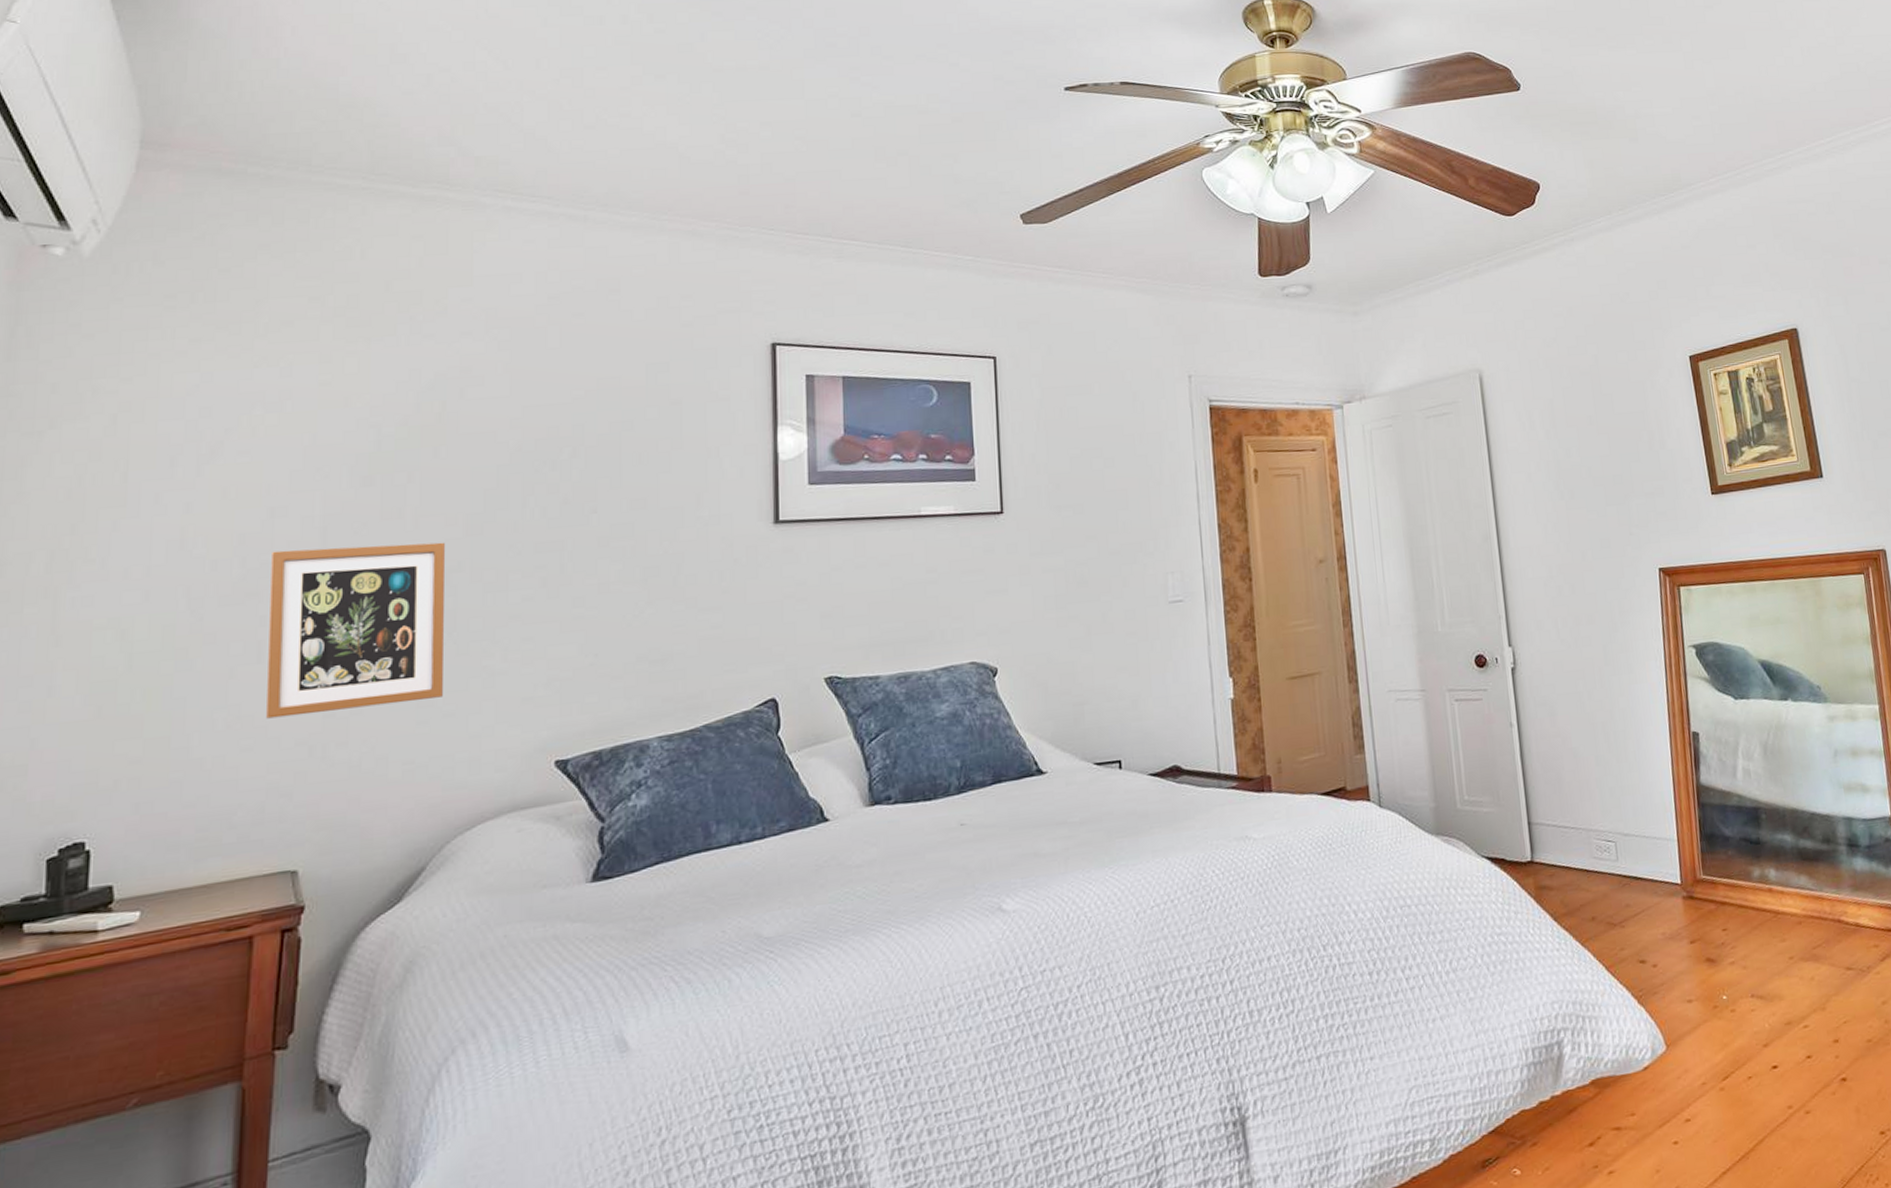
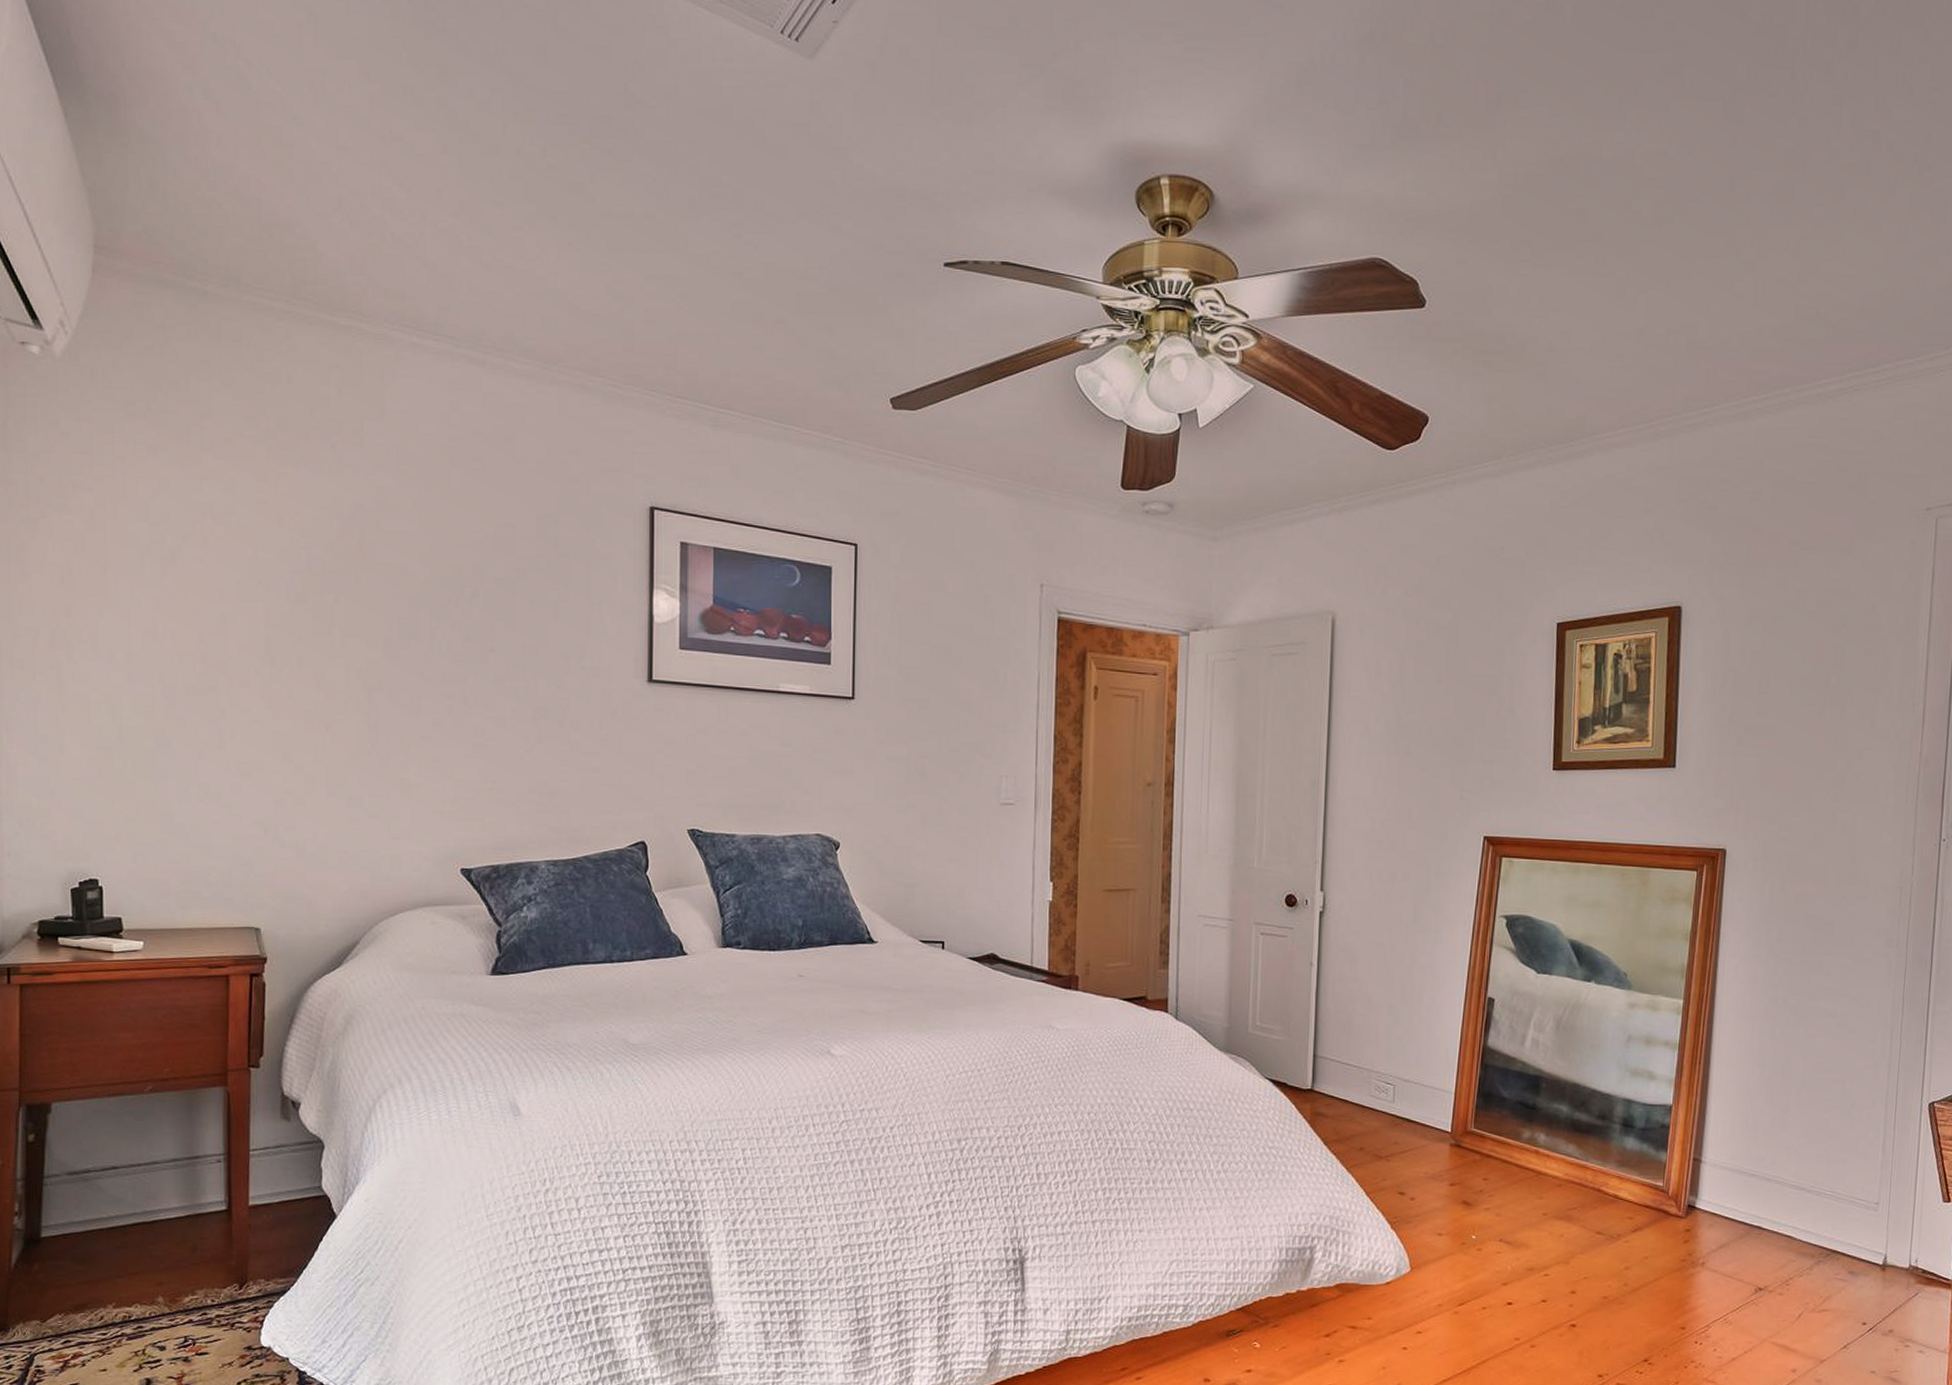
picture frame: present [266,542,445,719] -> none [226,652,369,801]

